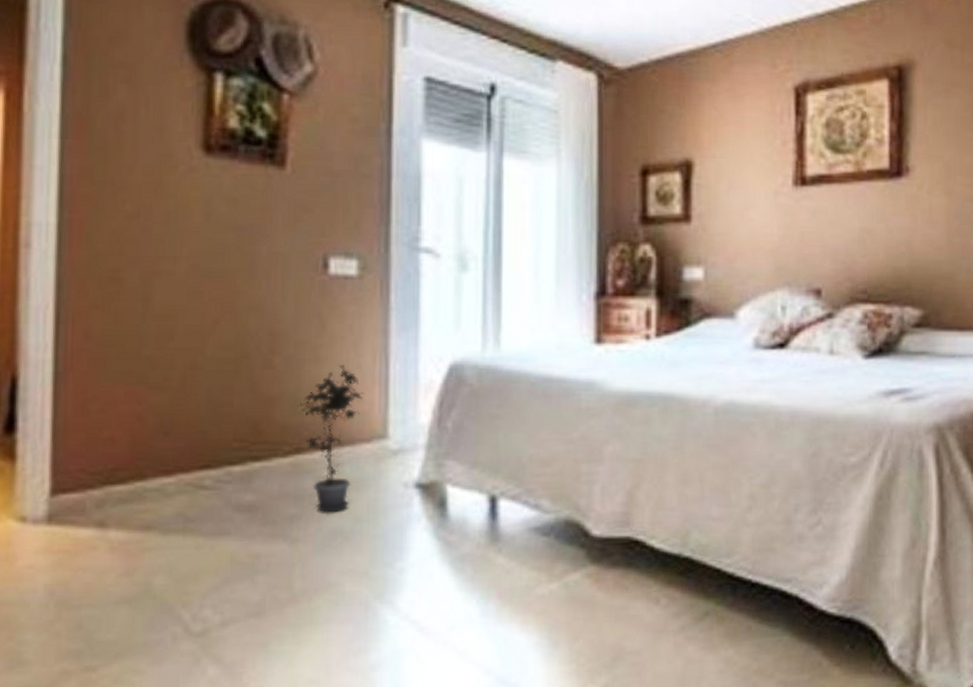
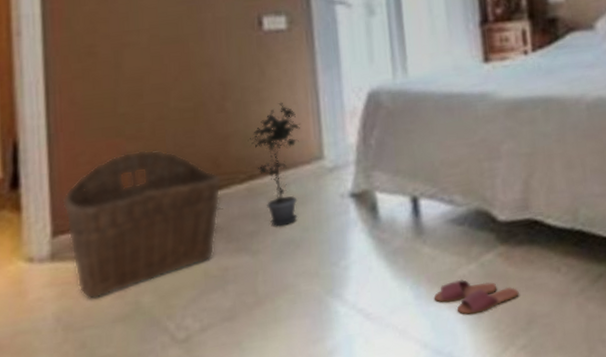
wicker basket: none [66,402,263,573] -> present [62,149,223,299]
slippers: none [504,599,607,641] -> present [433,279,519,315]

